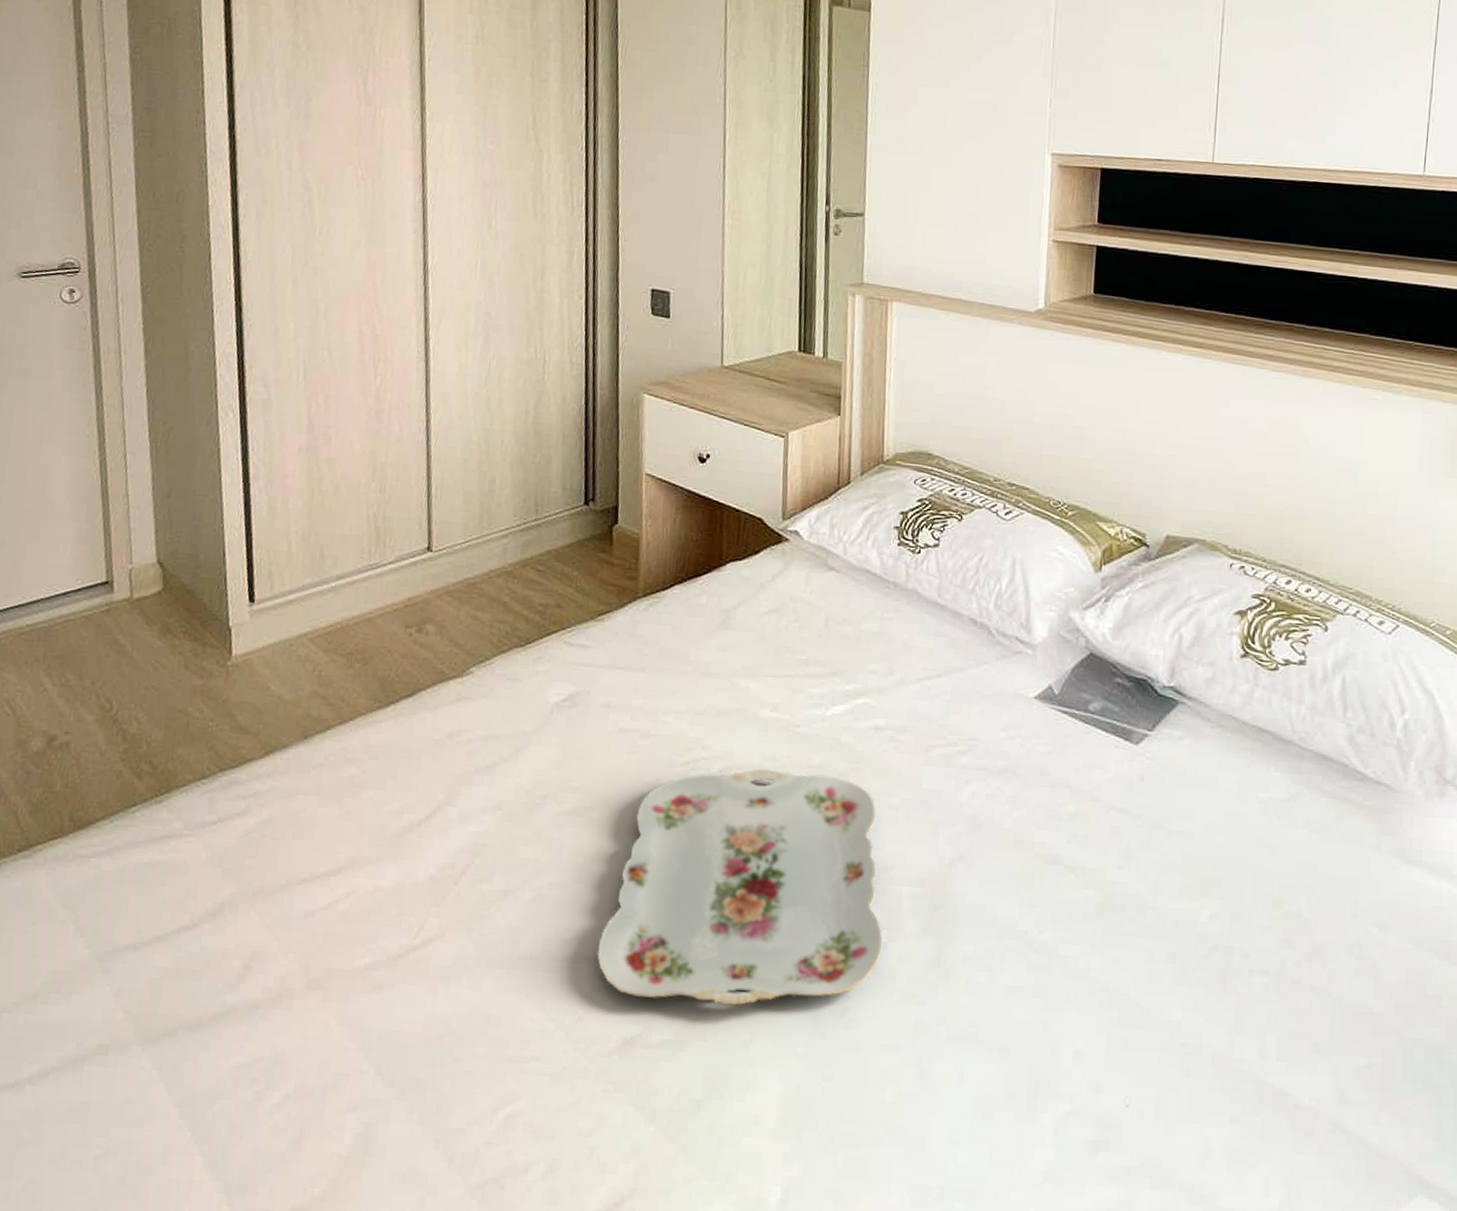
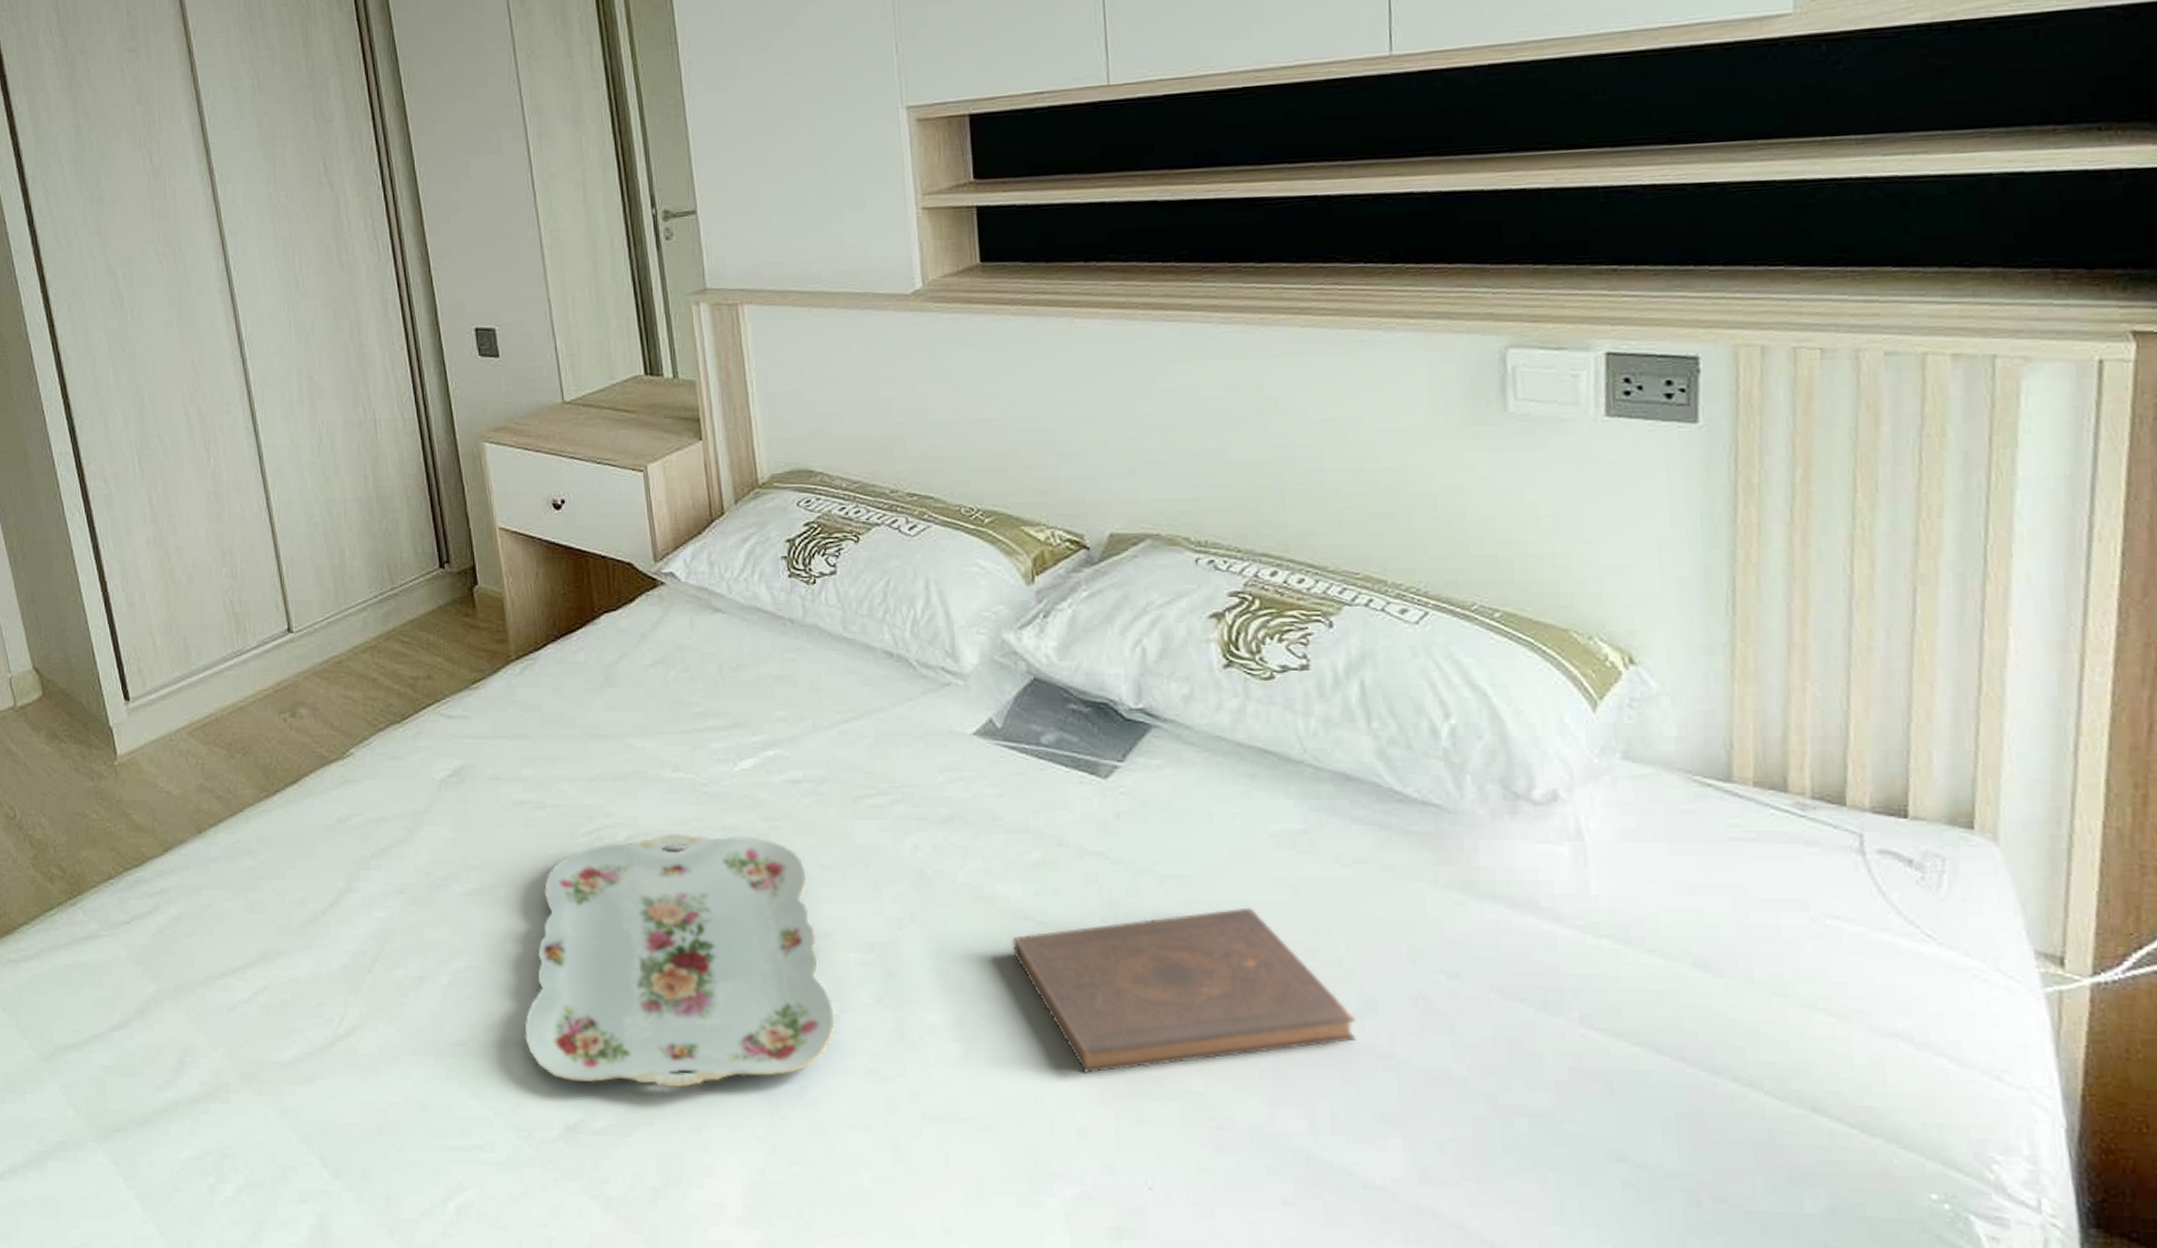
book: none [1041,862,1306,1003] -> present [1012,907,1356,1073]

